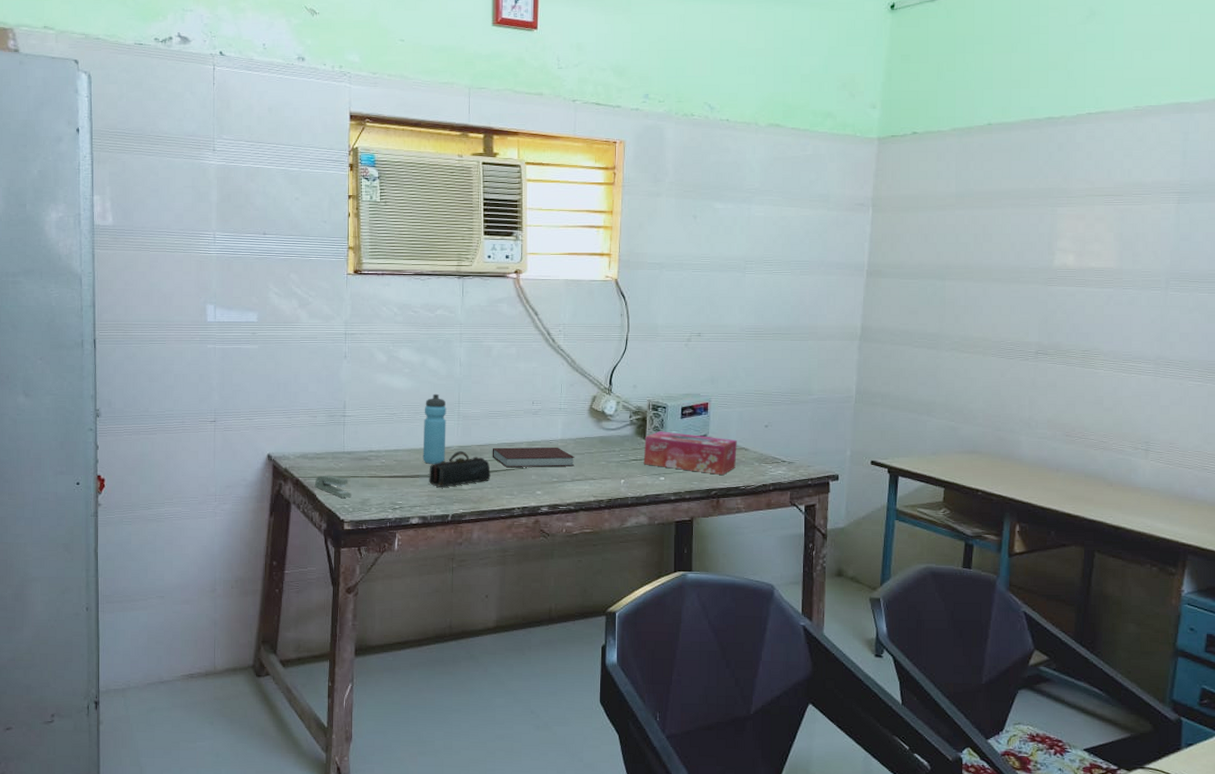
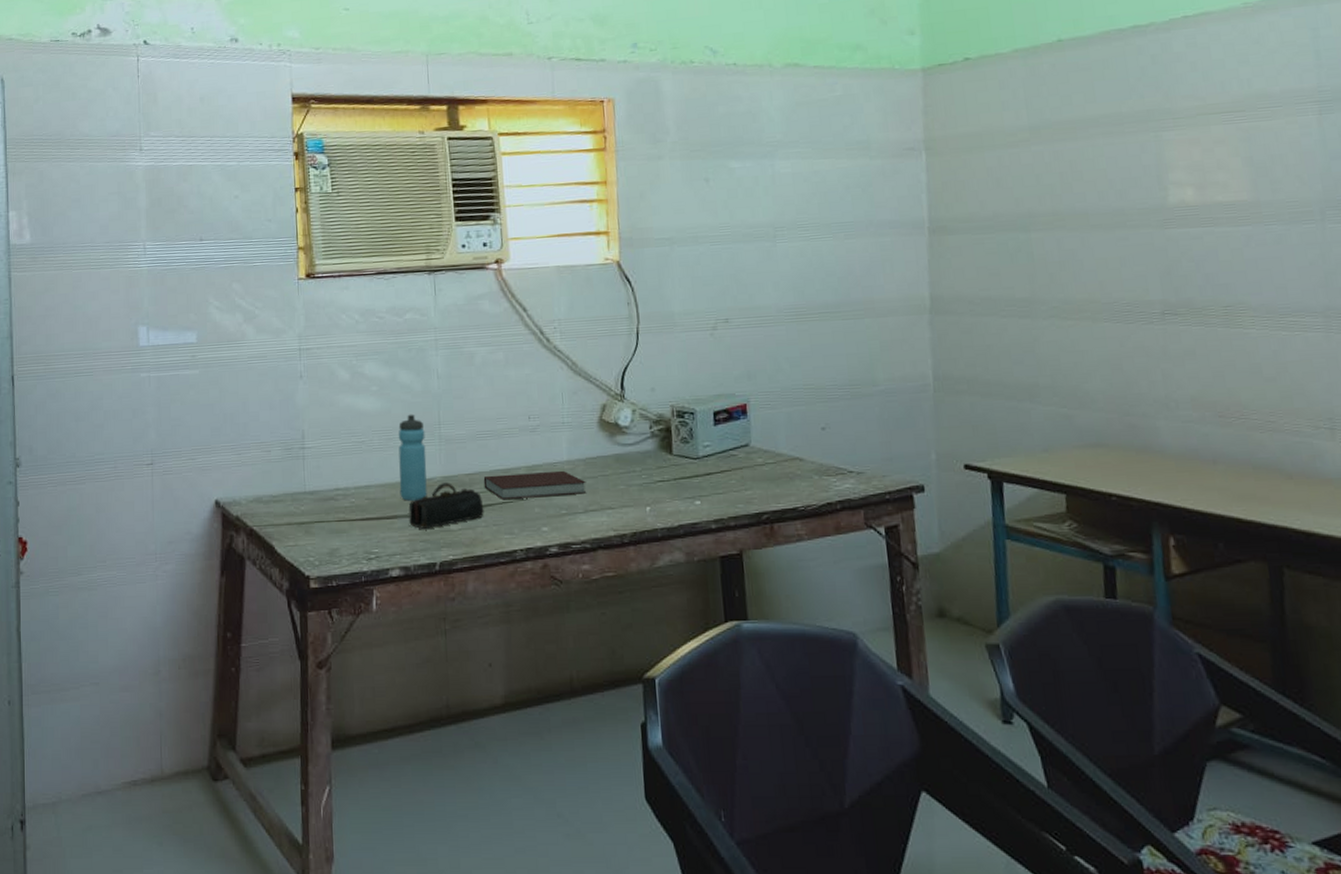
stapler: present [314,475,351,498] -> none [272,521,317,549]
tissue box: present [643,431,737,475] -> none [671,443,790,494]

